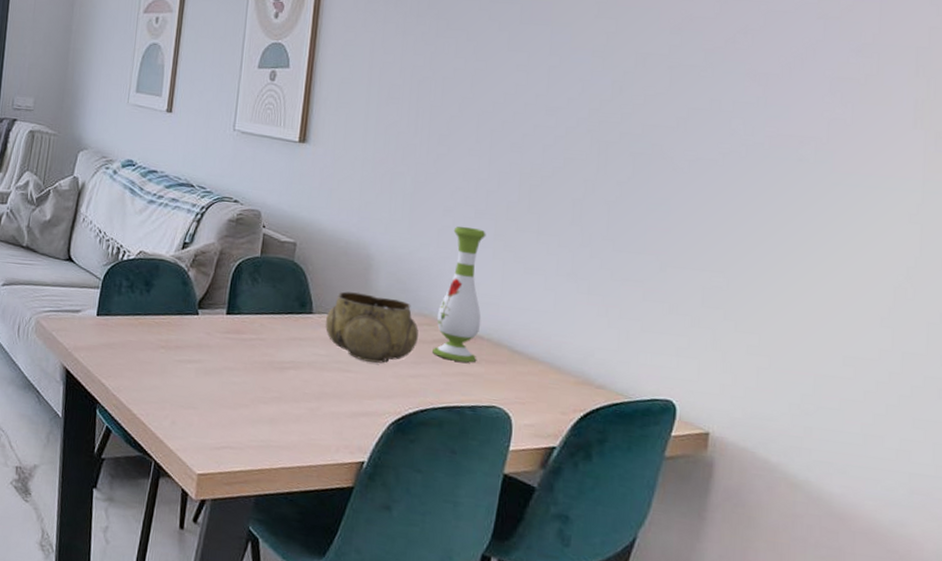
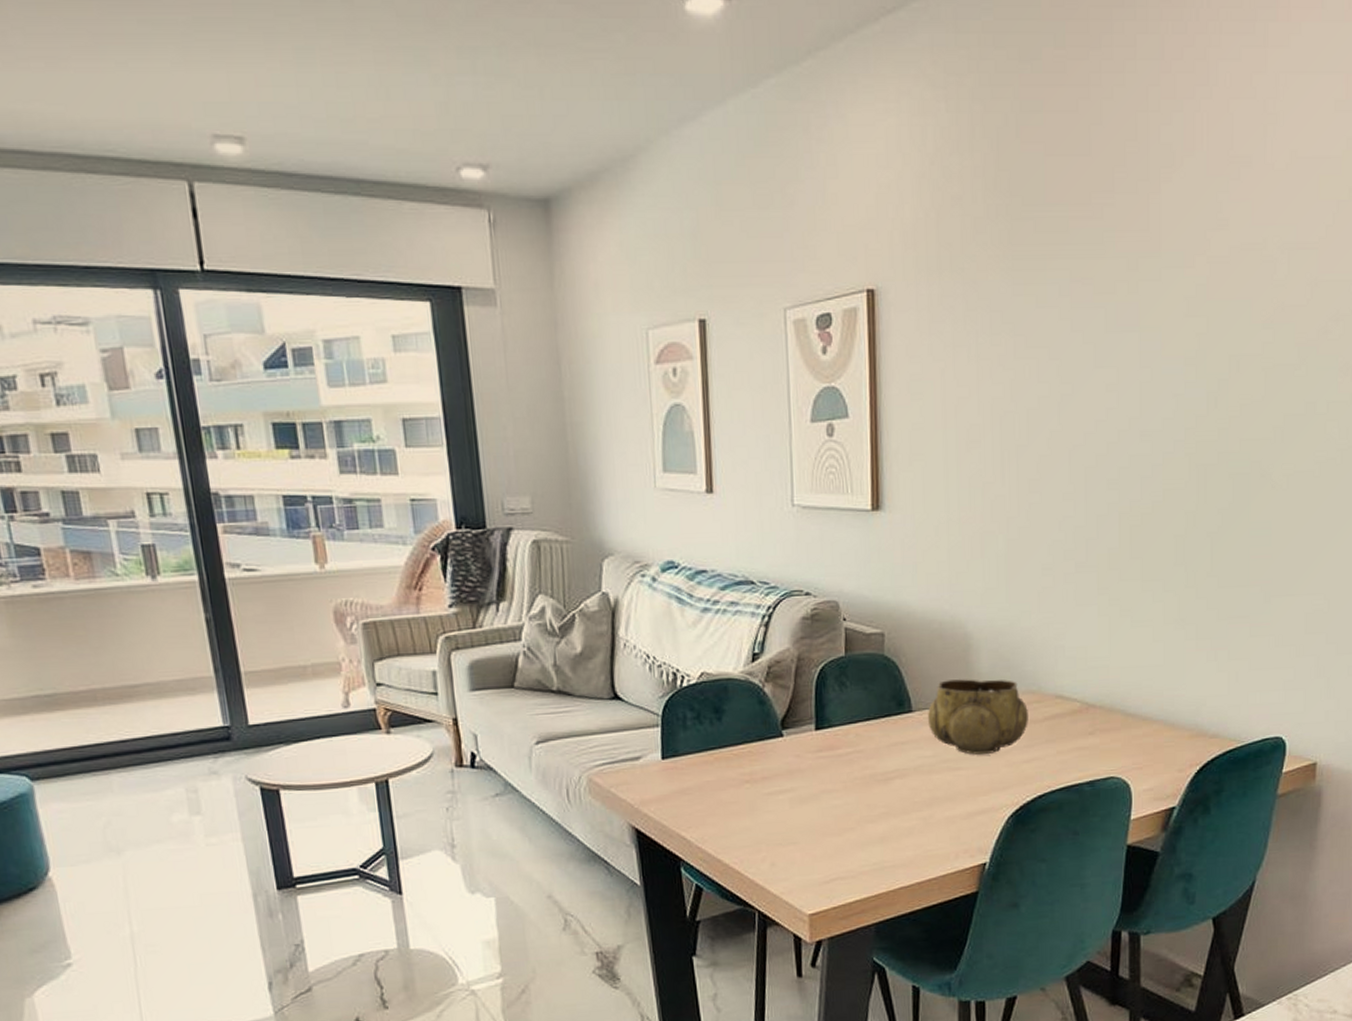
vase: present [432,226,486,363] -> none [1045,584,1092,737]

